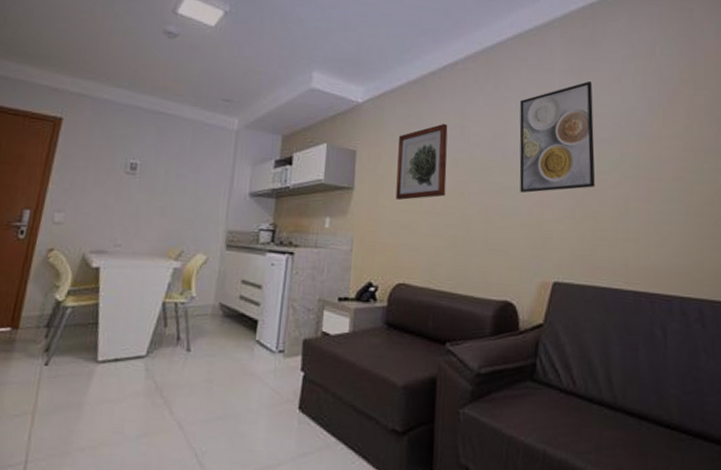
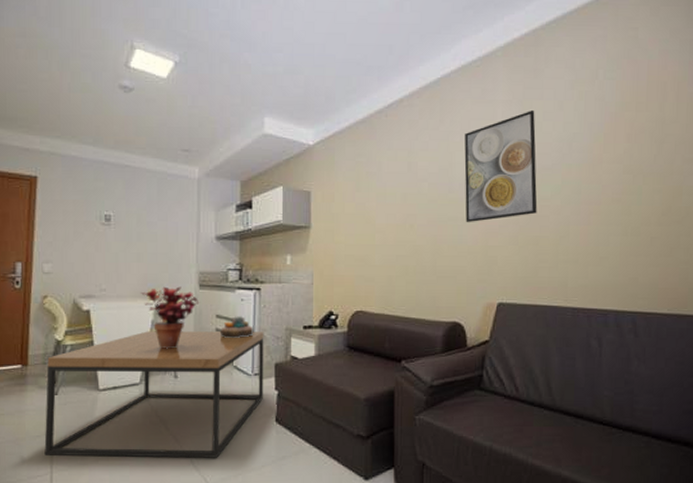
coffee table: none [21,295,294,452] -> present [44,331,264,458]
potted plant: none [159,245,224,317] -> present [140,286,198,349]
decorative bowl: none [244,283,283,308] -> present [221,316,254,338]
wall art: present [395,123,448,200] -> none [350,160,397,235]

